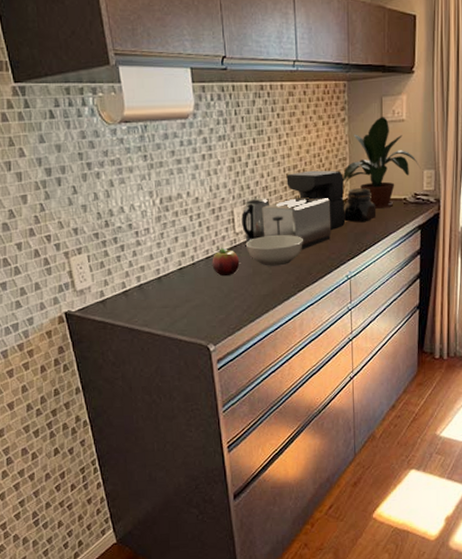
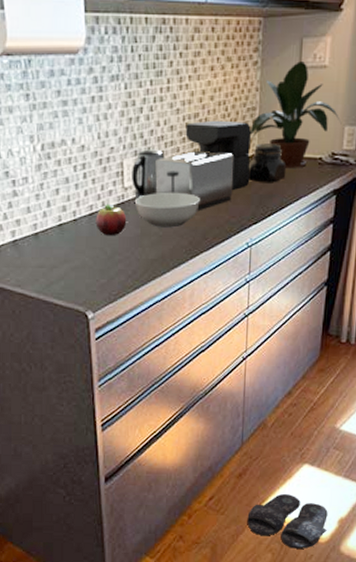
slippers: none [364,497,436,548] -> present [247,493,328,549]

